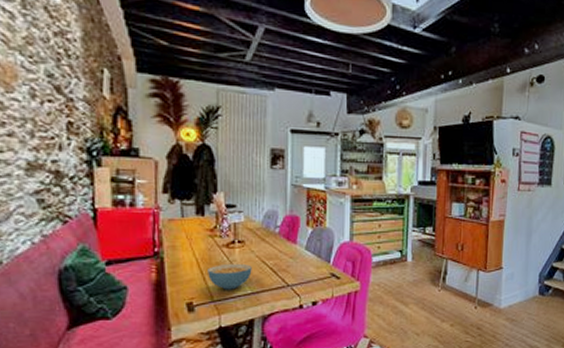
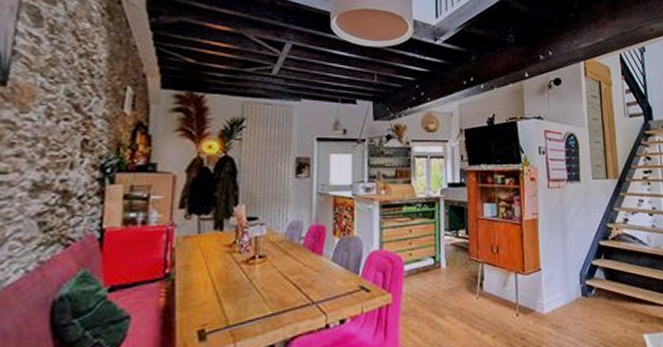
cereal bowl: present [208,263,252,290] -> none [224,280,273,313]

